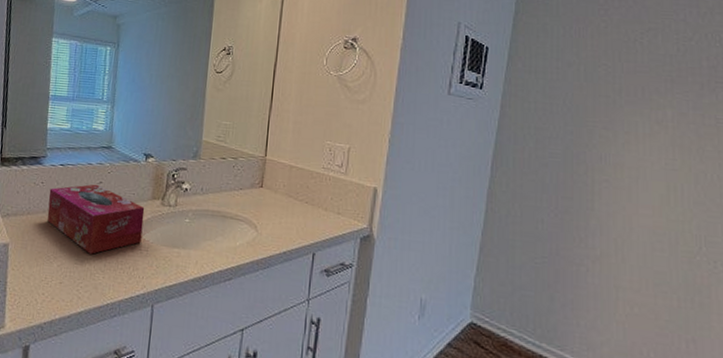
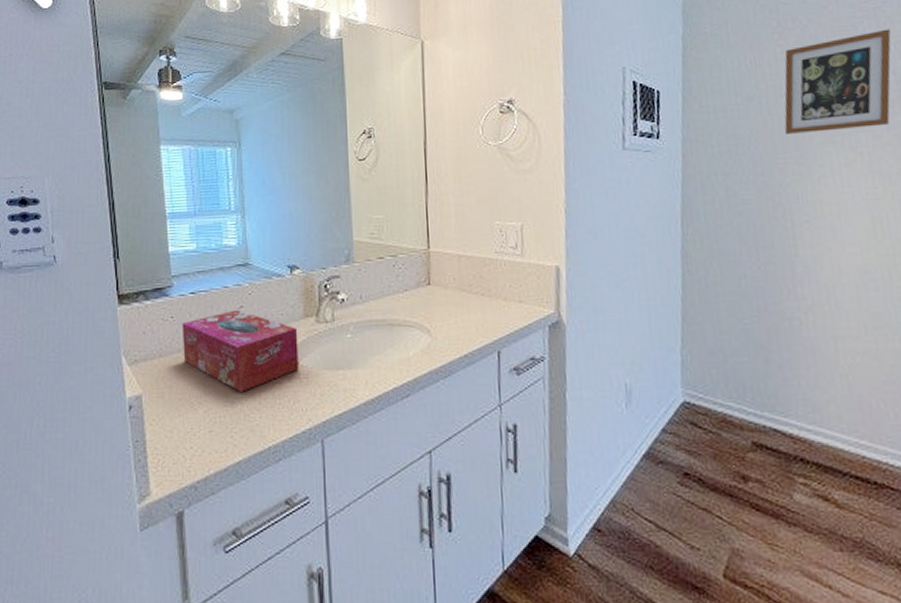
picture frame: none [597,18,710,105] -> present [784,29,891,134]

